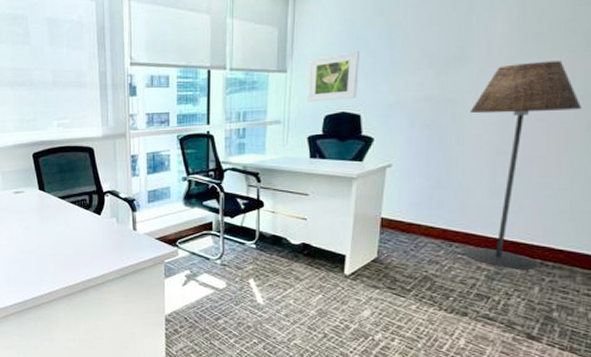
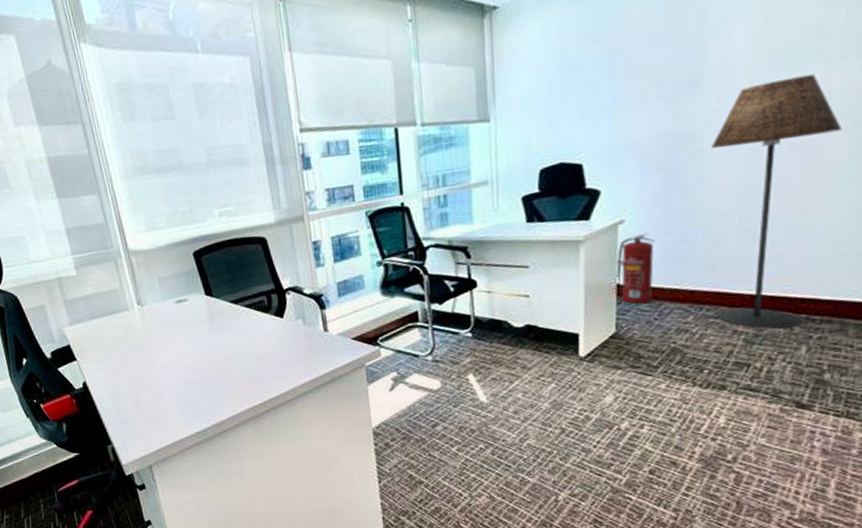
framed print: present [307,51,359,102] -> none [515,87,576,155]
fire extinguisher: none [378,177,417,236] -> present [614,232,656,305]

